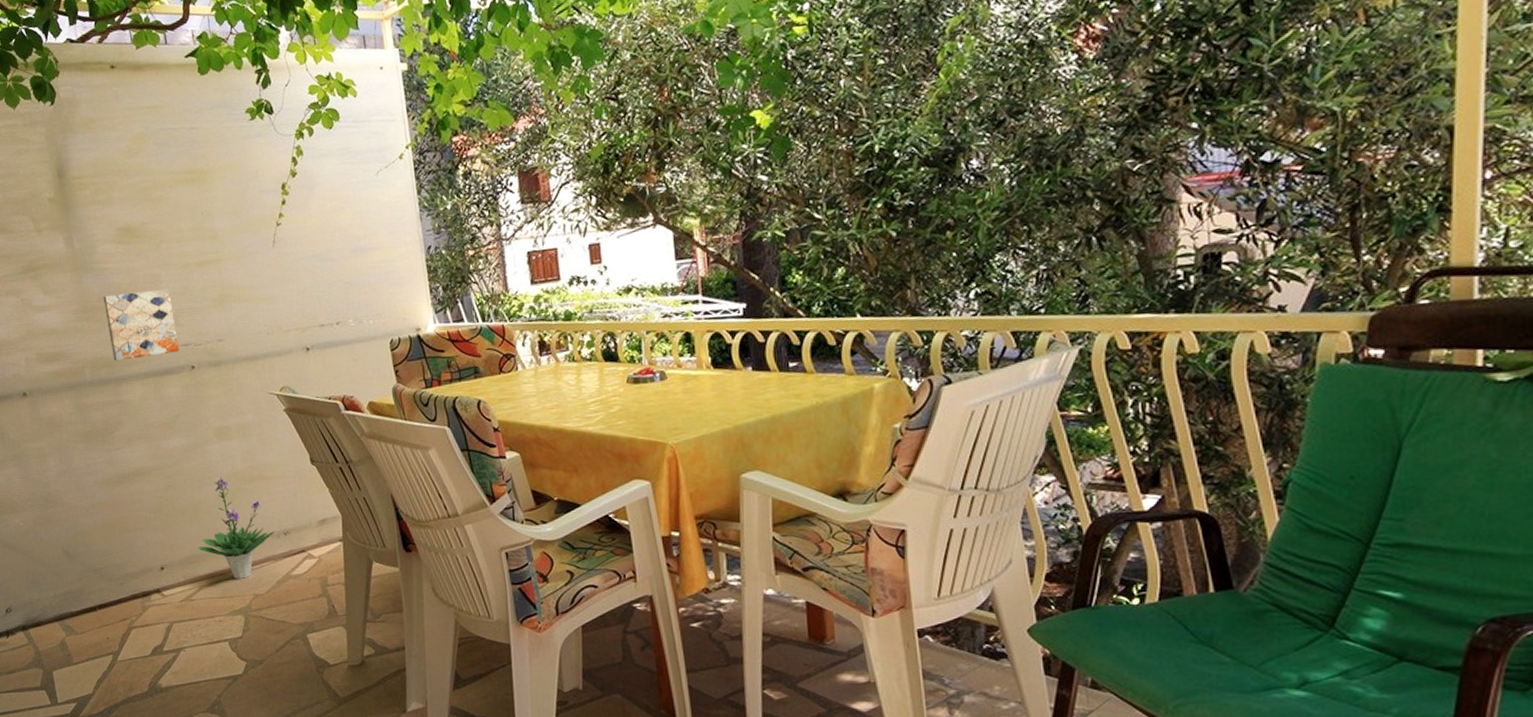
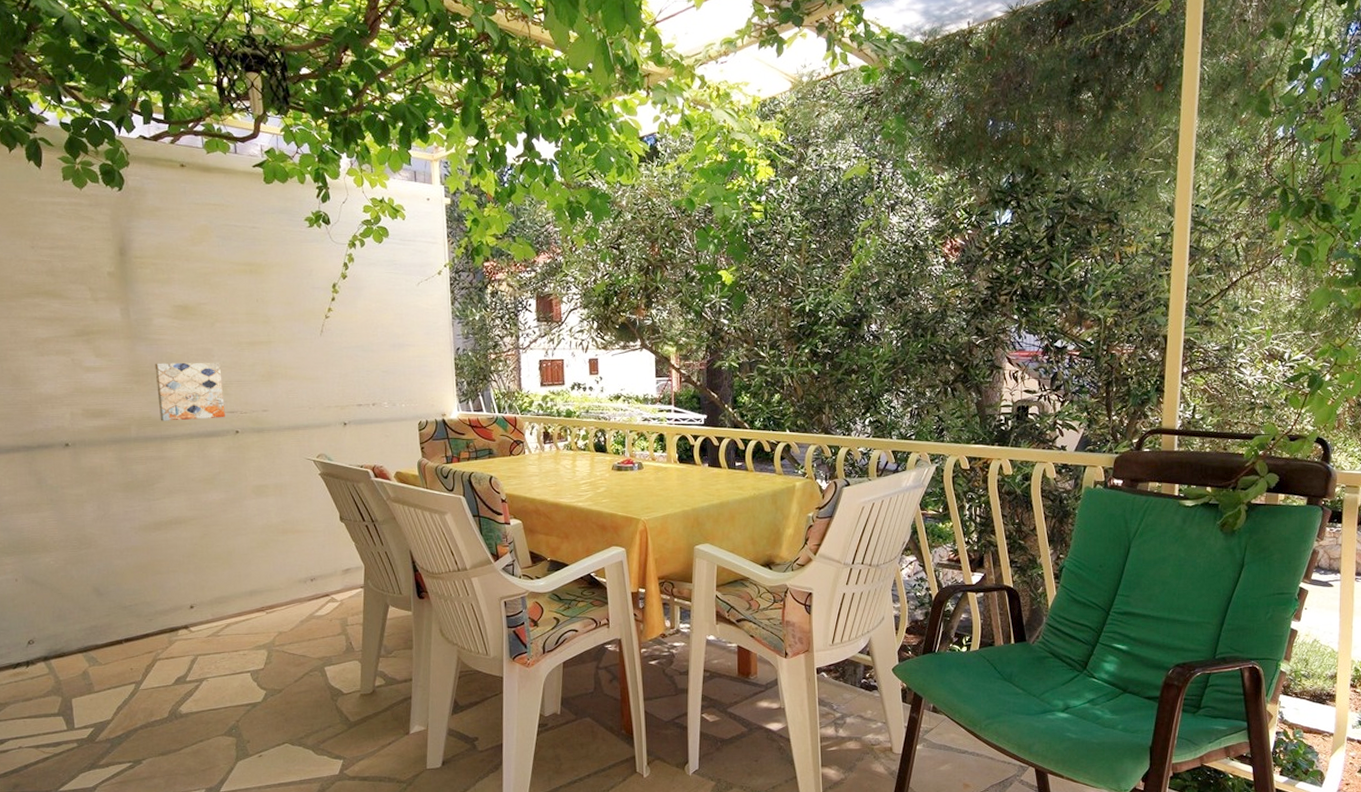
potted plant: present [197,477,275,579] -> none [227,529,303,618]

